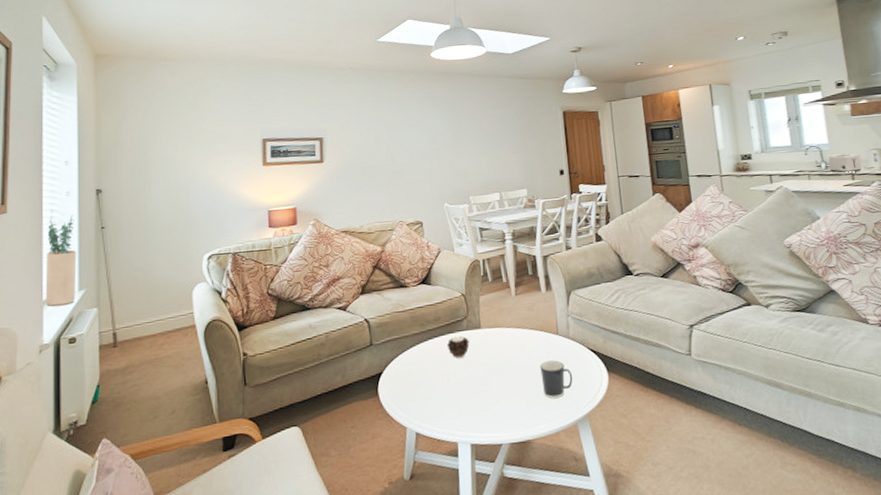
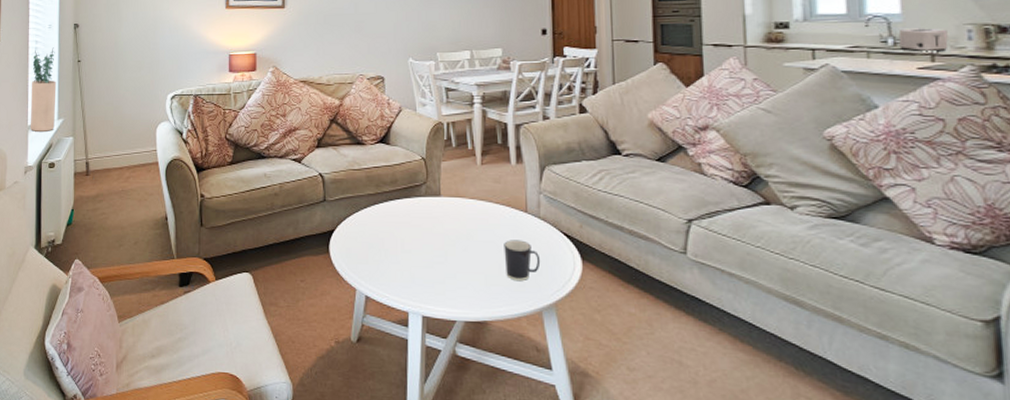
candle: present [446,336,470,358] -> none [402,201,427,225]

